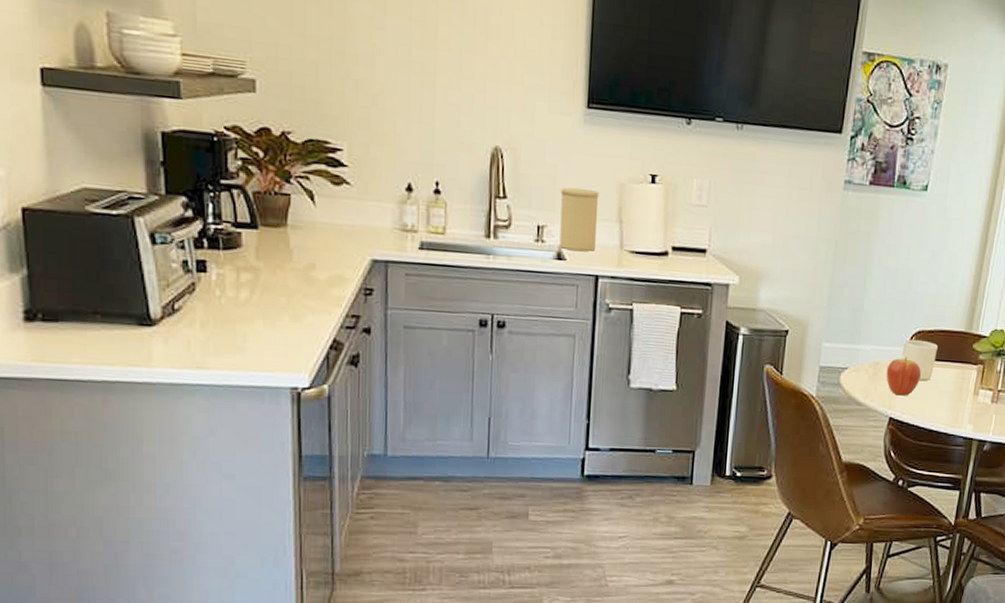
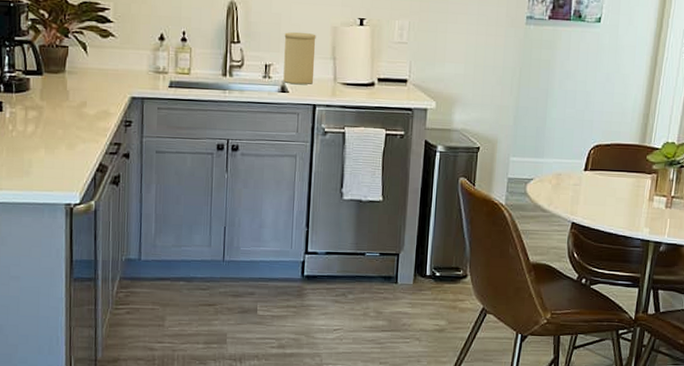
fruit: present [886,356,922,396] -> none [568,167,600,203]
mug: present [902,339,939,380] -> none [582,152,615,189]

